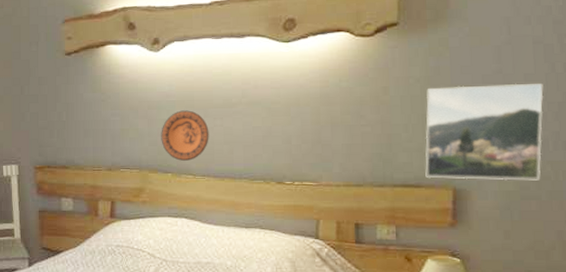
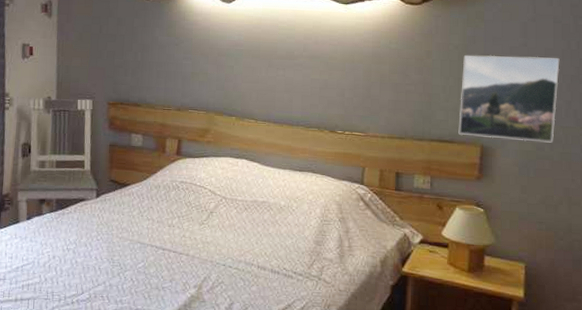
decorative plate: present [161,110,209,161] -> none [228,59,272,106]

